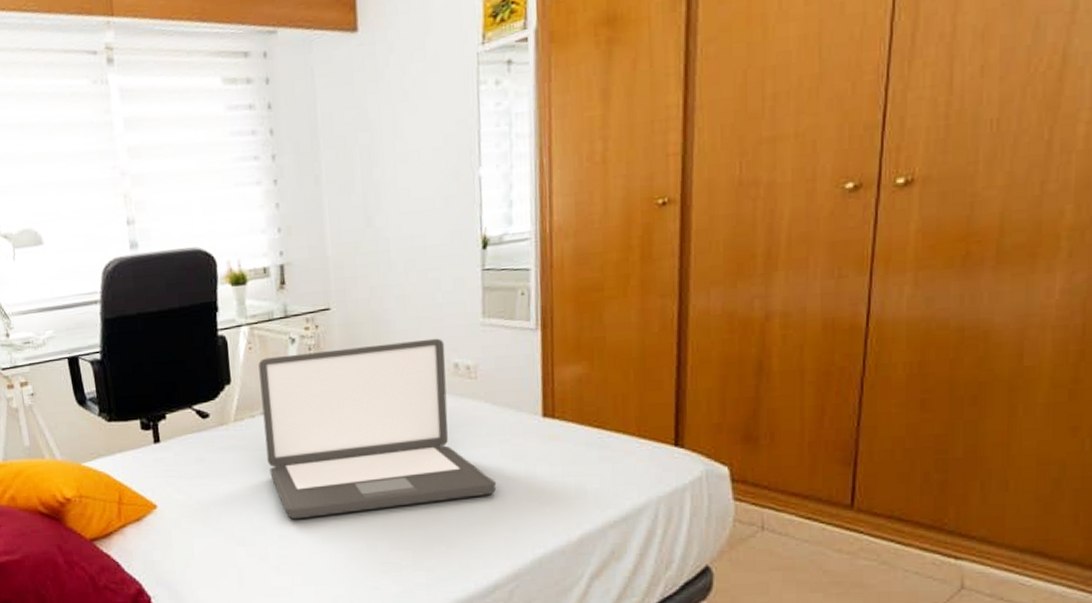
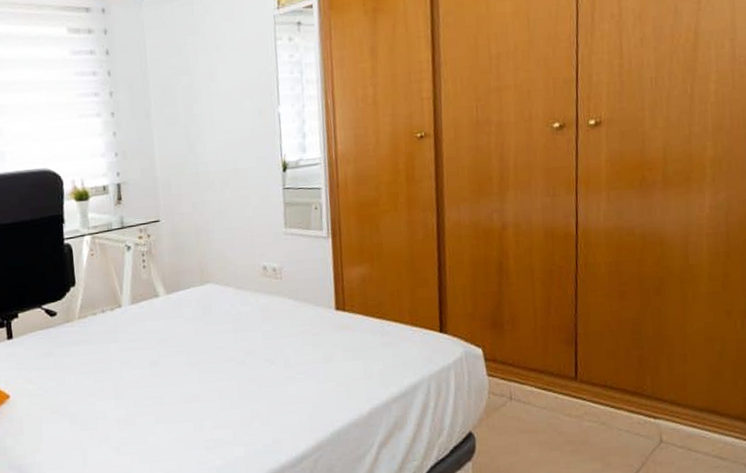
laptop: present [258,338,497,520] -> none [99,245,301,404]

